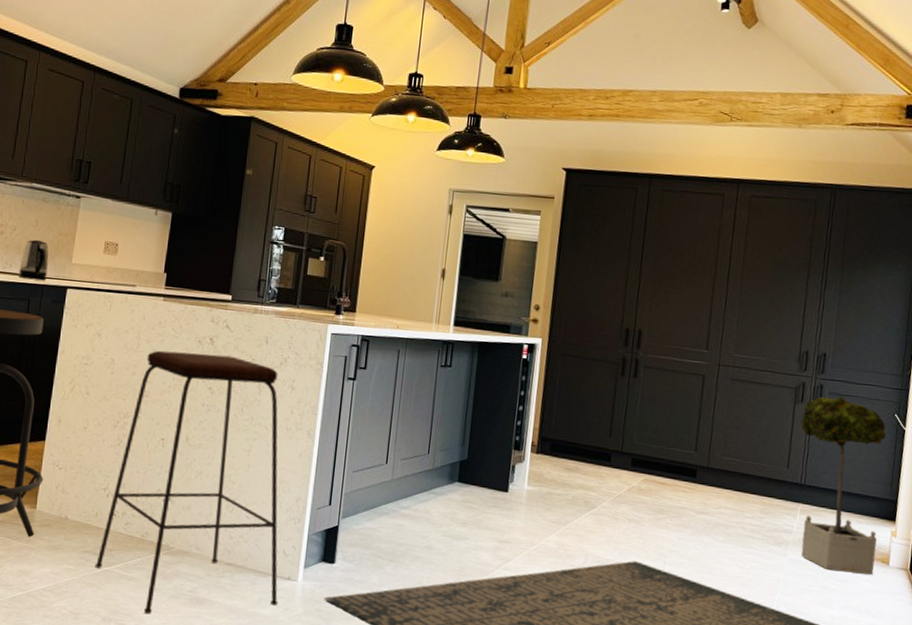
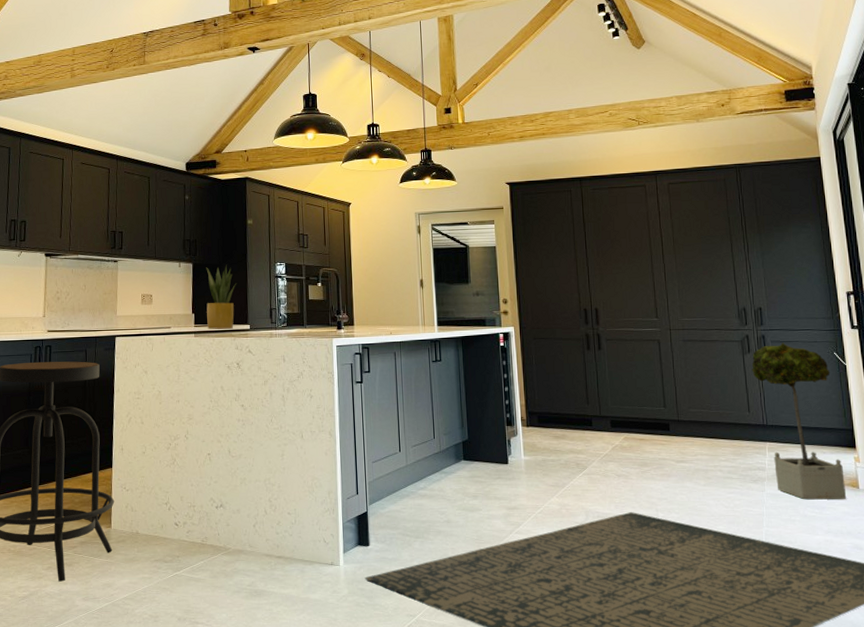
kettle: present [19,239,49,281] -> none [75,300,98,334]
bar stool: present [95,350,278,615] -> none [166,376,326,611]
planter: none [180,219,222,297] -> present [206,265,236,330]

